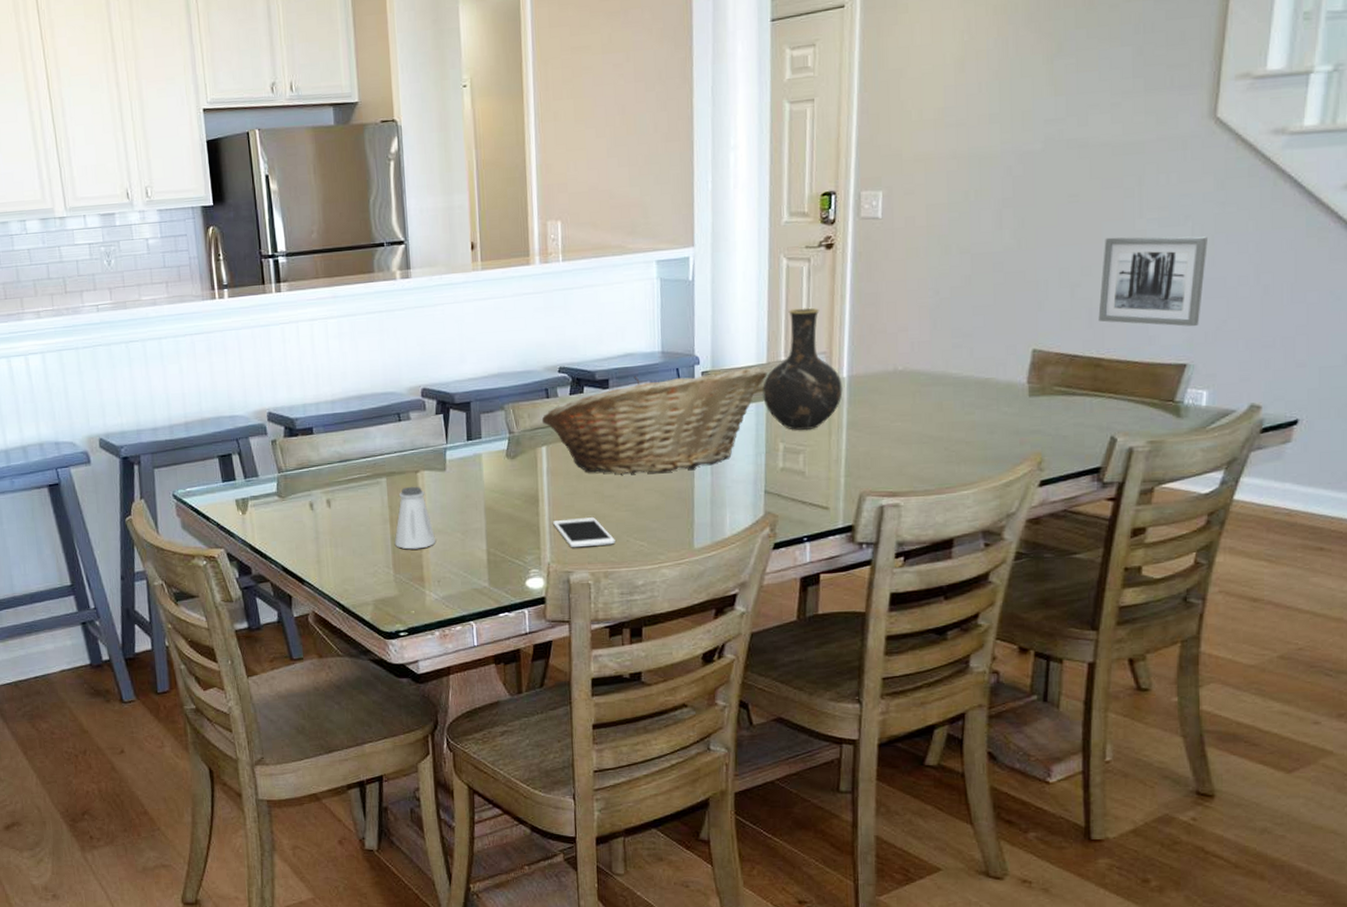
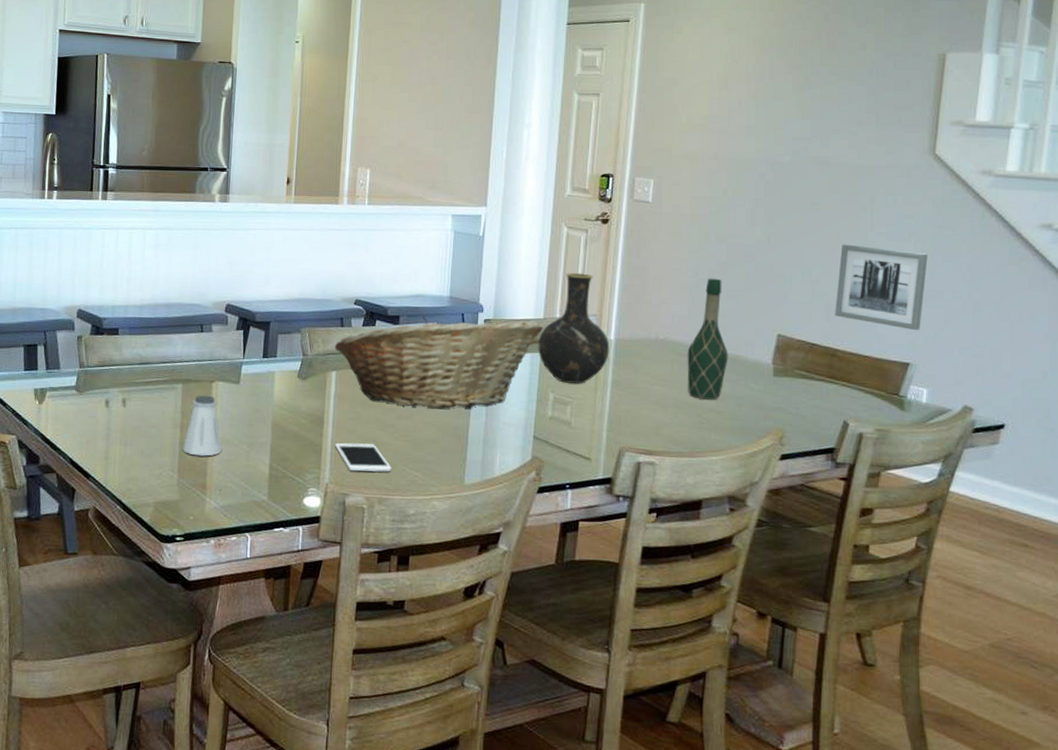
wine bottle: none [930,295,977,431] -> present [687,278,728,400]

